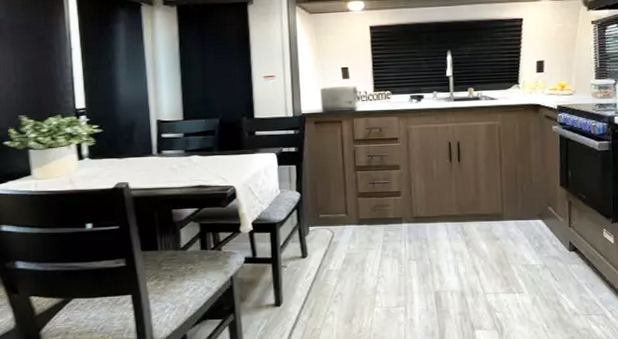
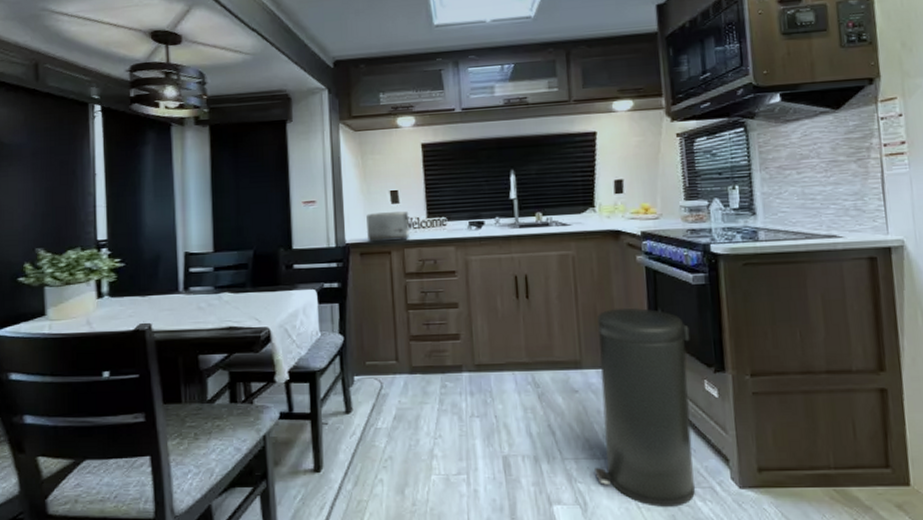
pedal bin: none [510,170,594,330] -> present [595,308,696,507]

